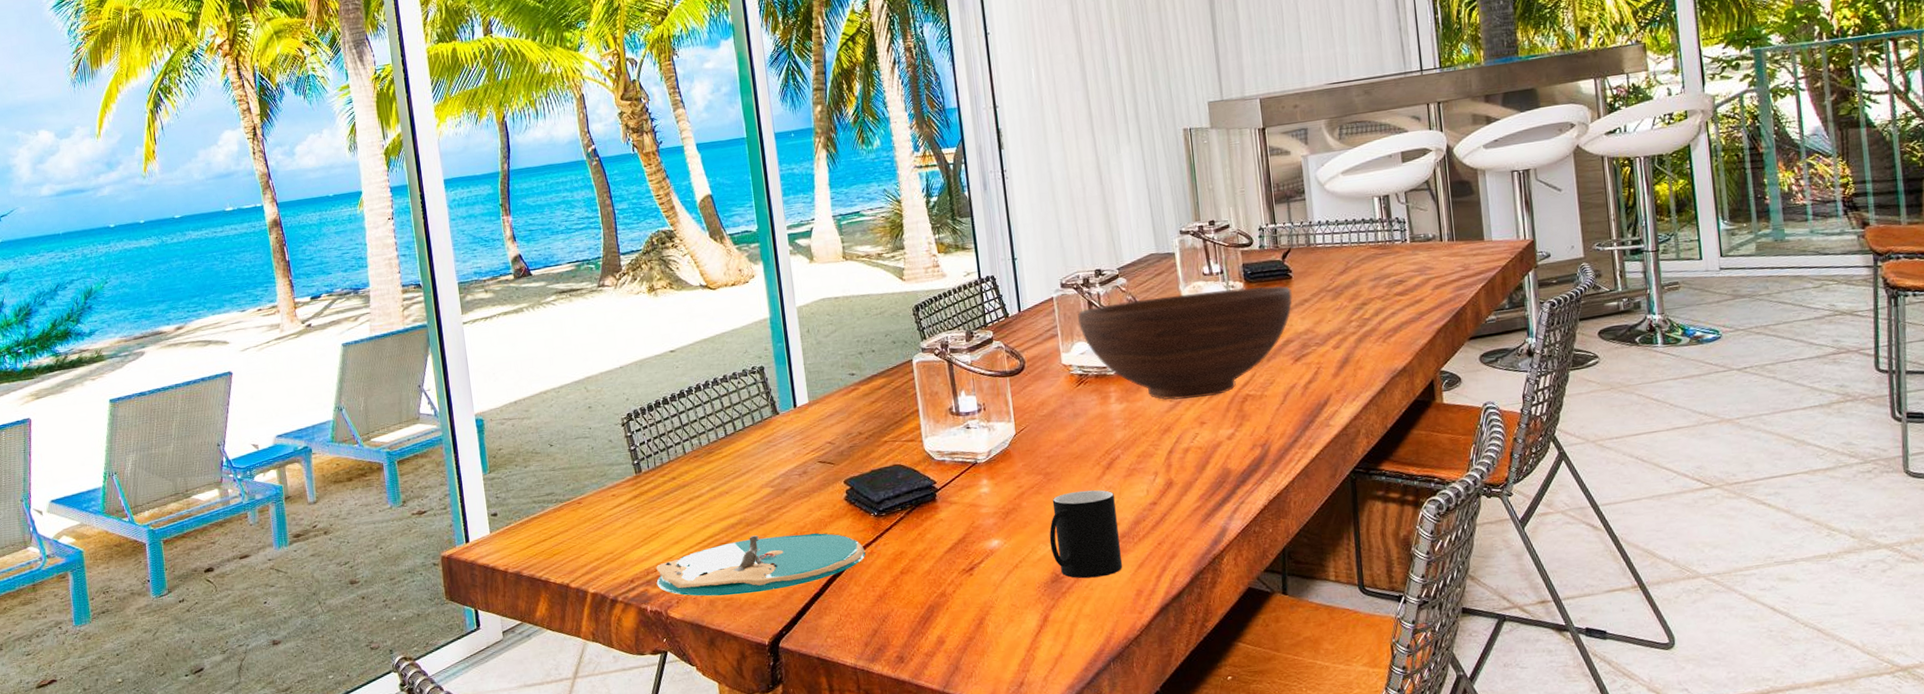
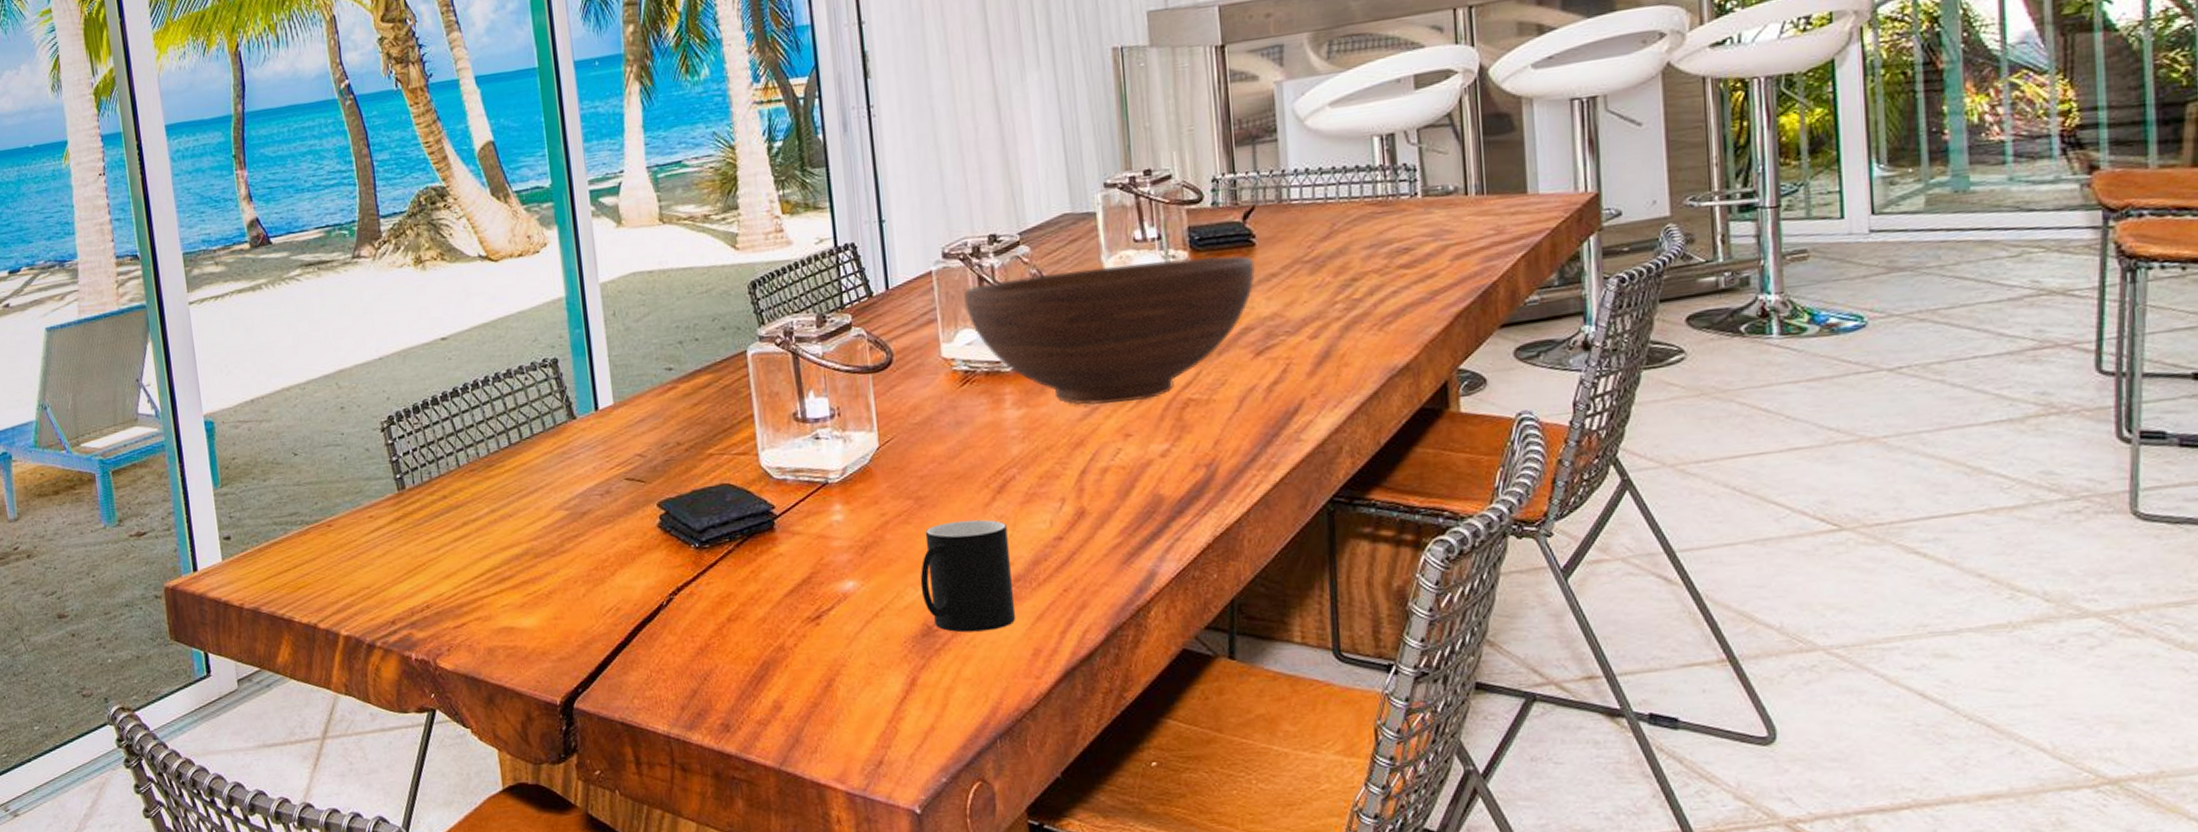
plate: present [656,532,866,597] -> none [422,567,684,644]

